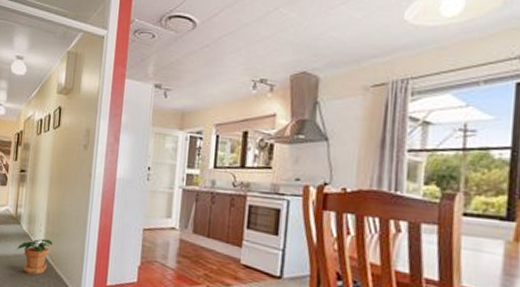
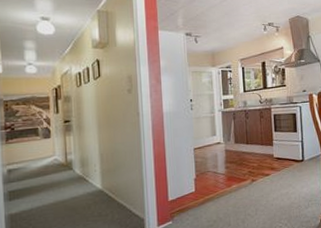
potted plant: present [16,238,53,275] -> none [71,176,111,211]

